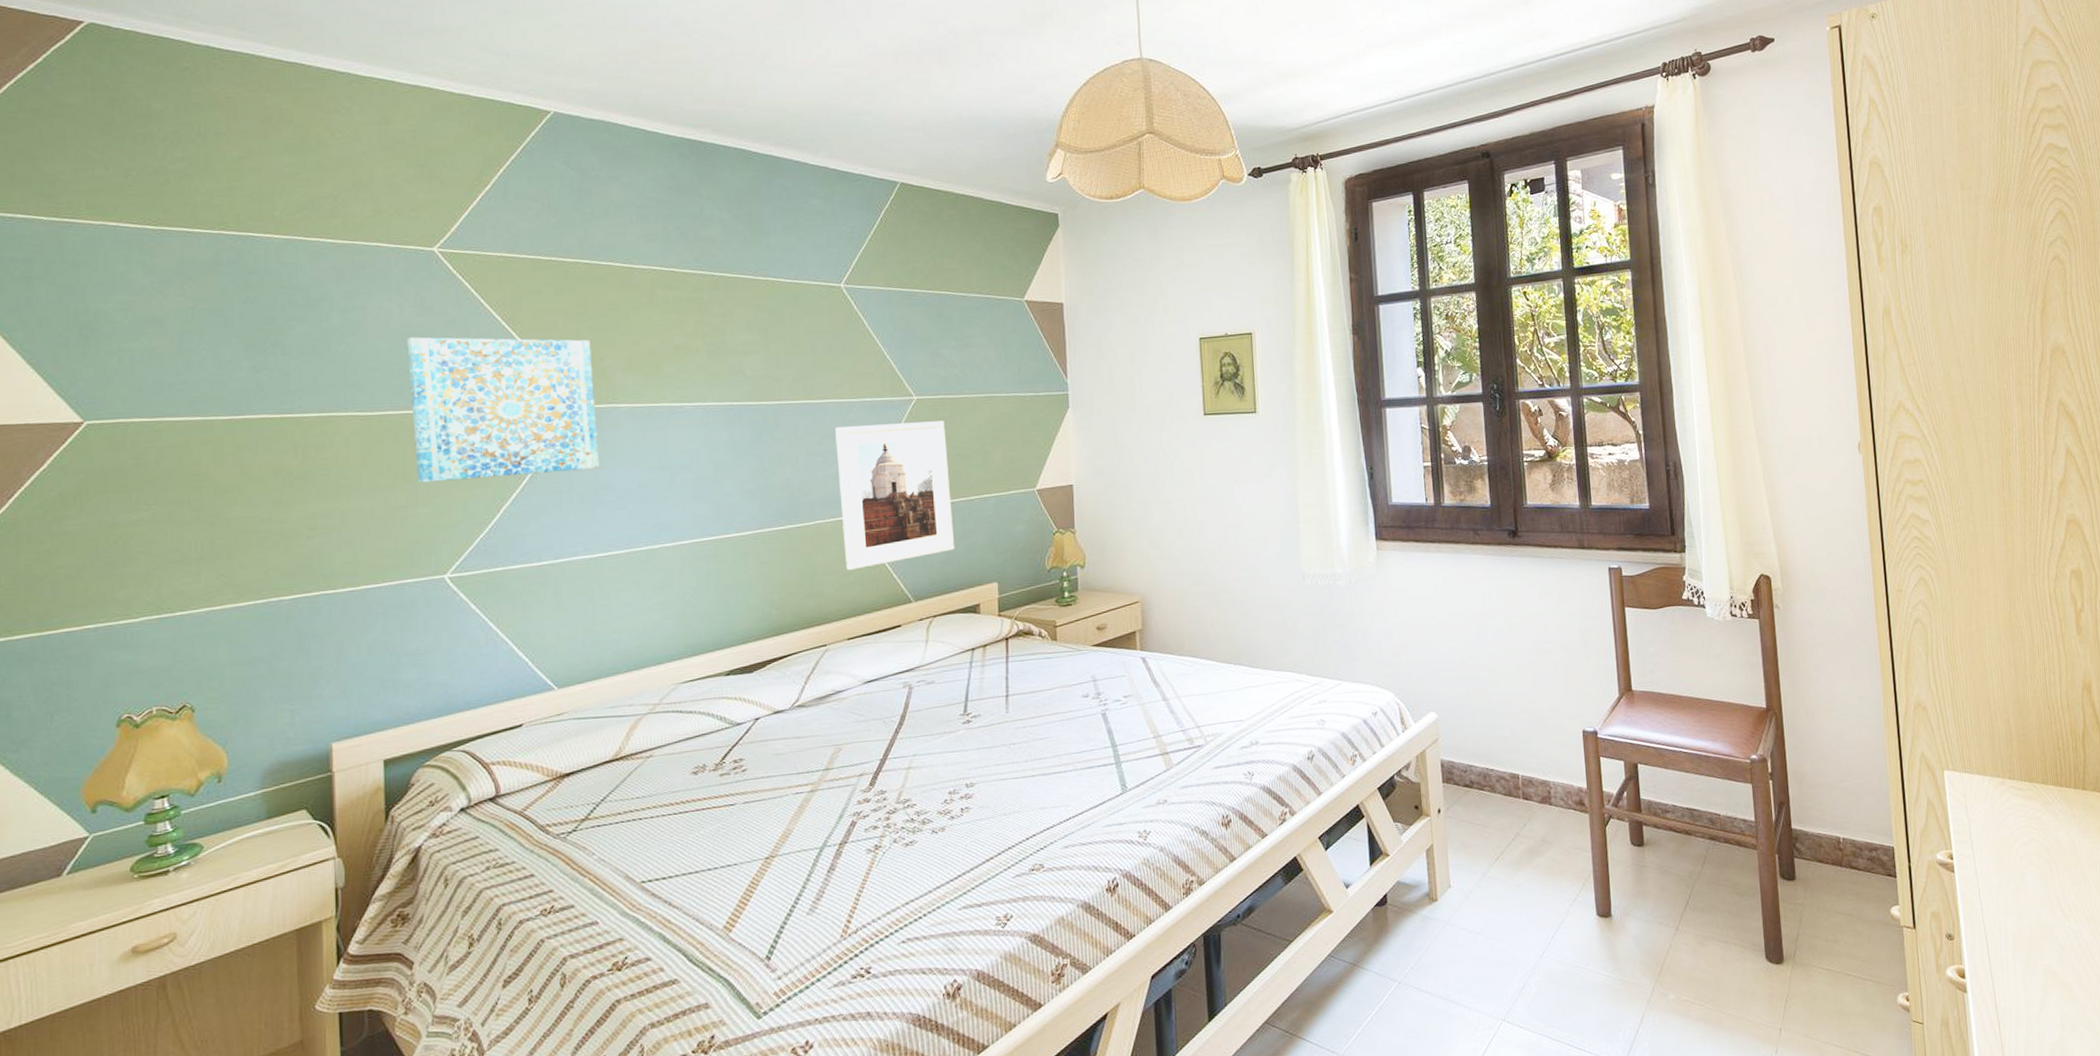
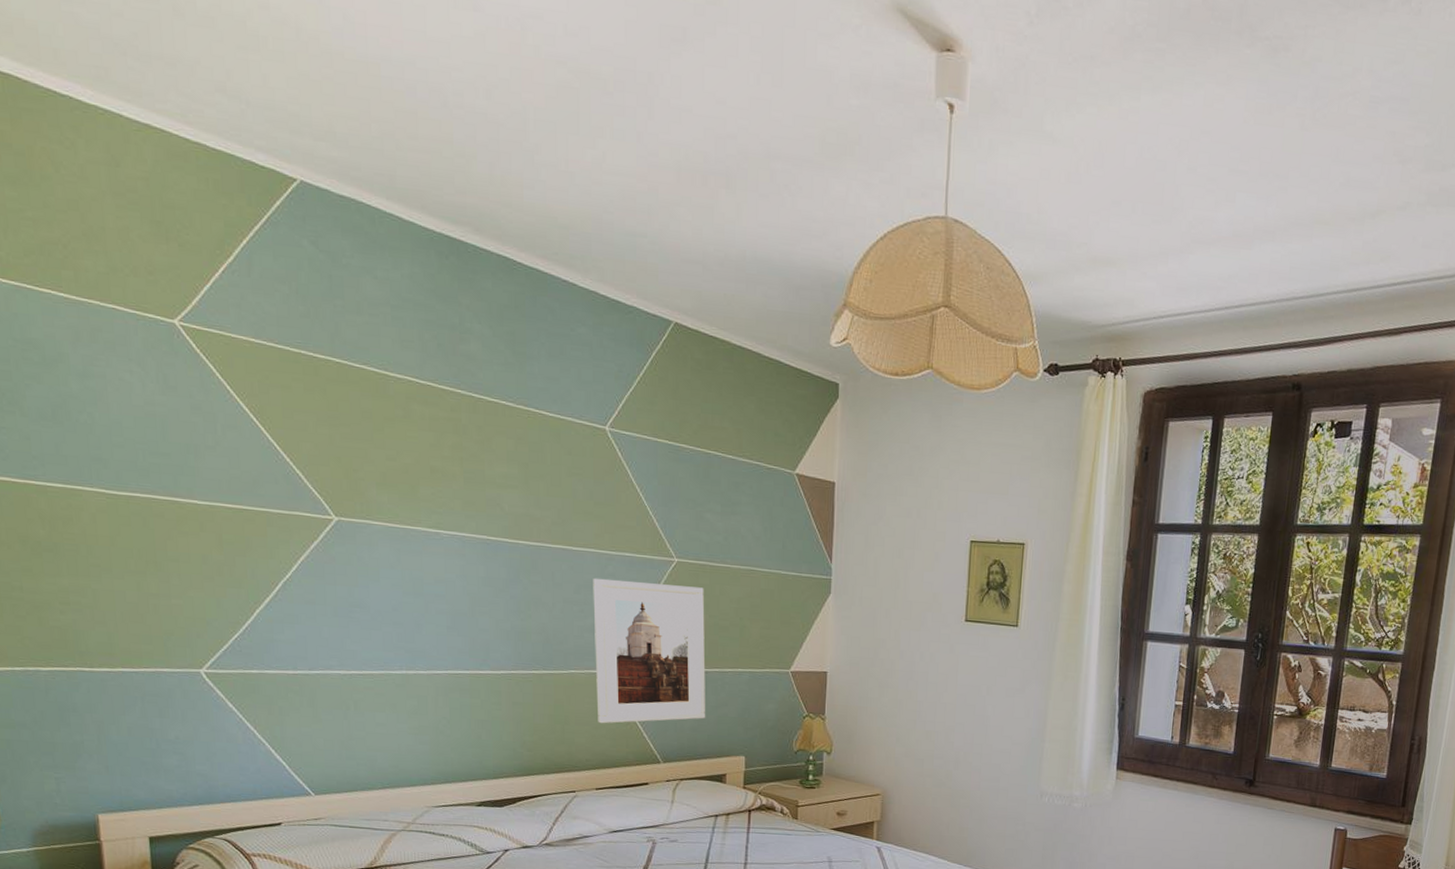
wall art: present [407,337,600,483] -> none [151,416,354,585]

